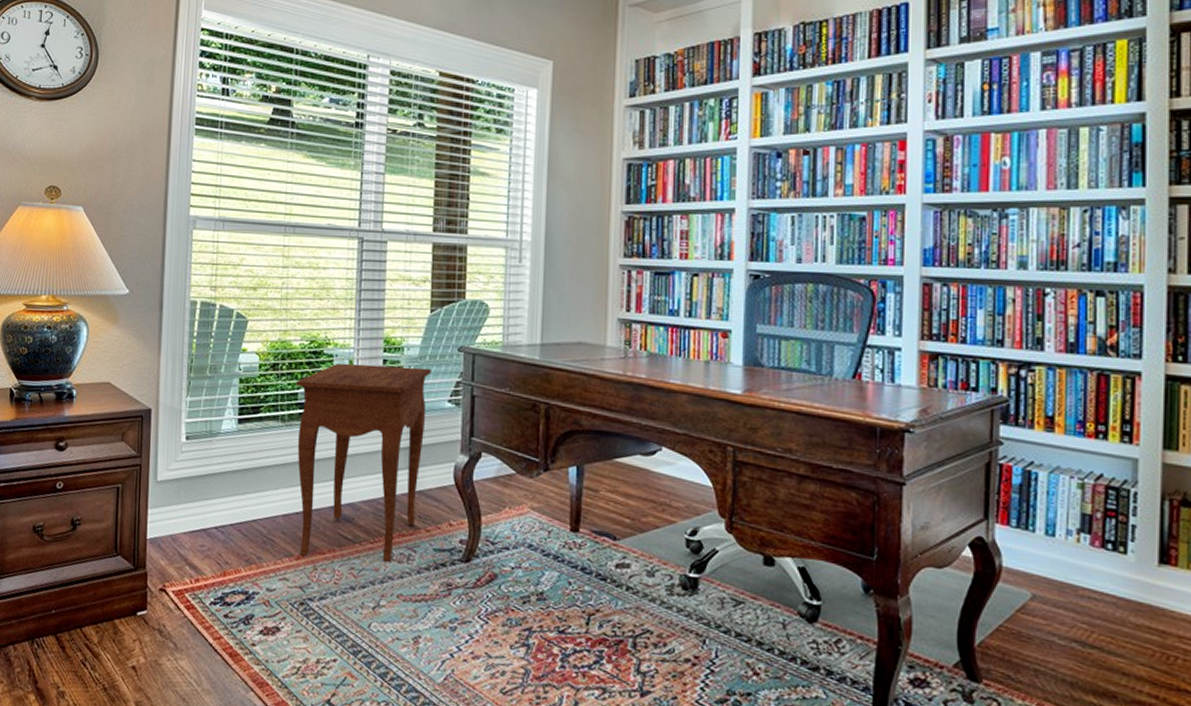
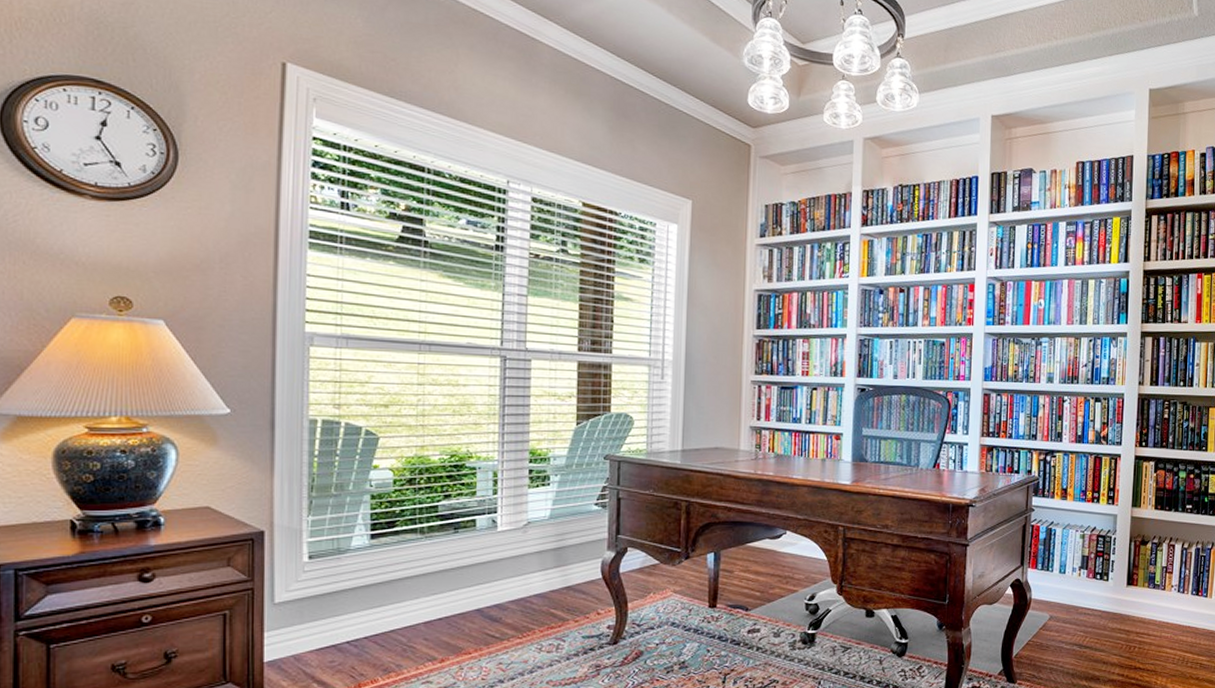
side table: present [296,362,431,563] -> none [435,474,578,658]

